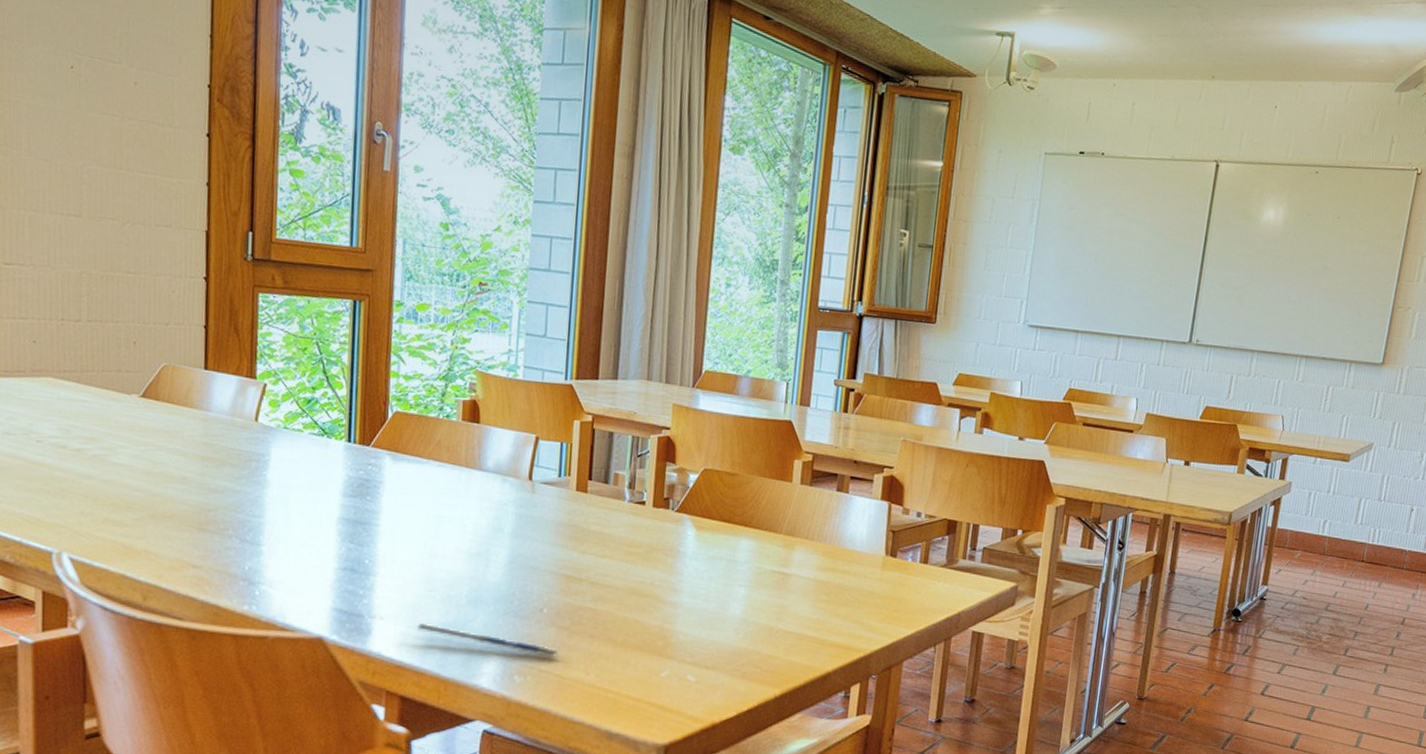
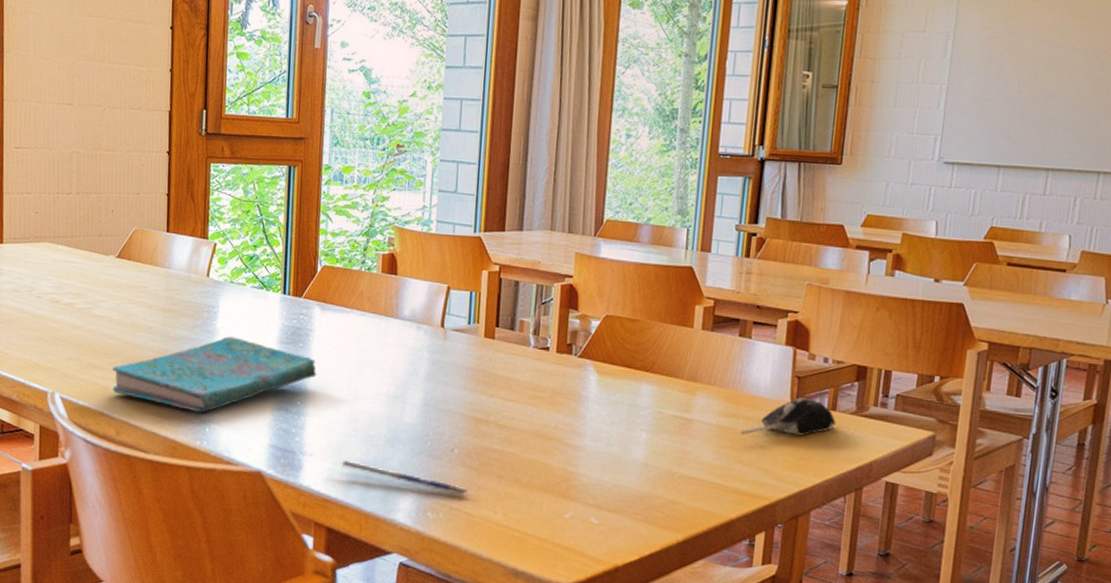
cover: none [137,488,388,574] -> present [112,336,317,413]
computer mouse: none [837,551,928,589] -> present [741,398,836,436]

